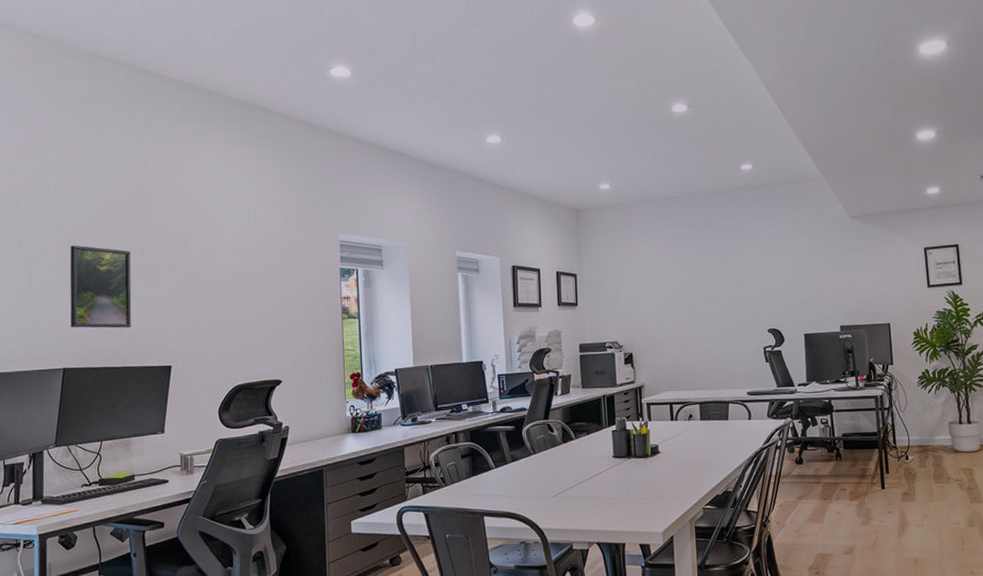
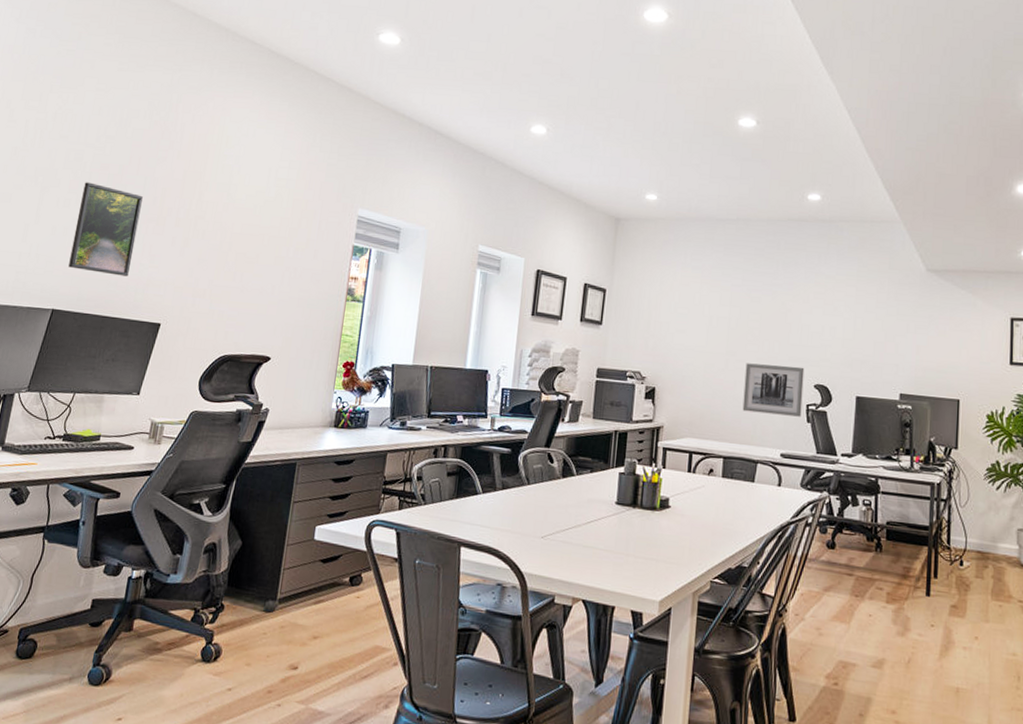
wall art: none [707,316,761,361] -> present [742,363,805,417]

